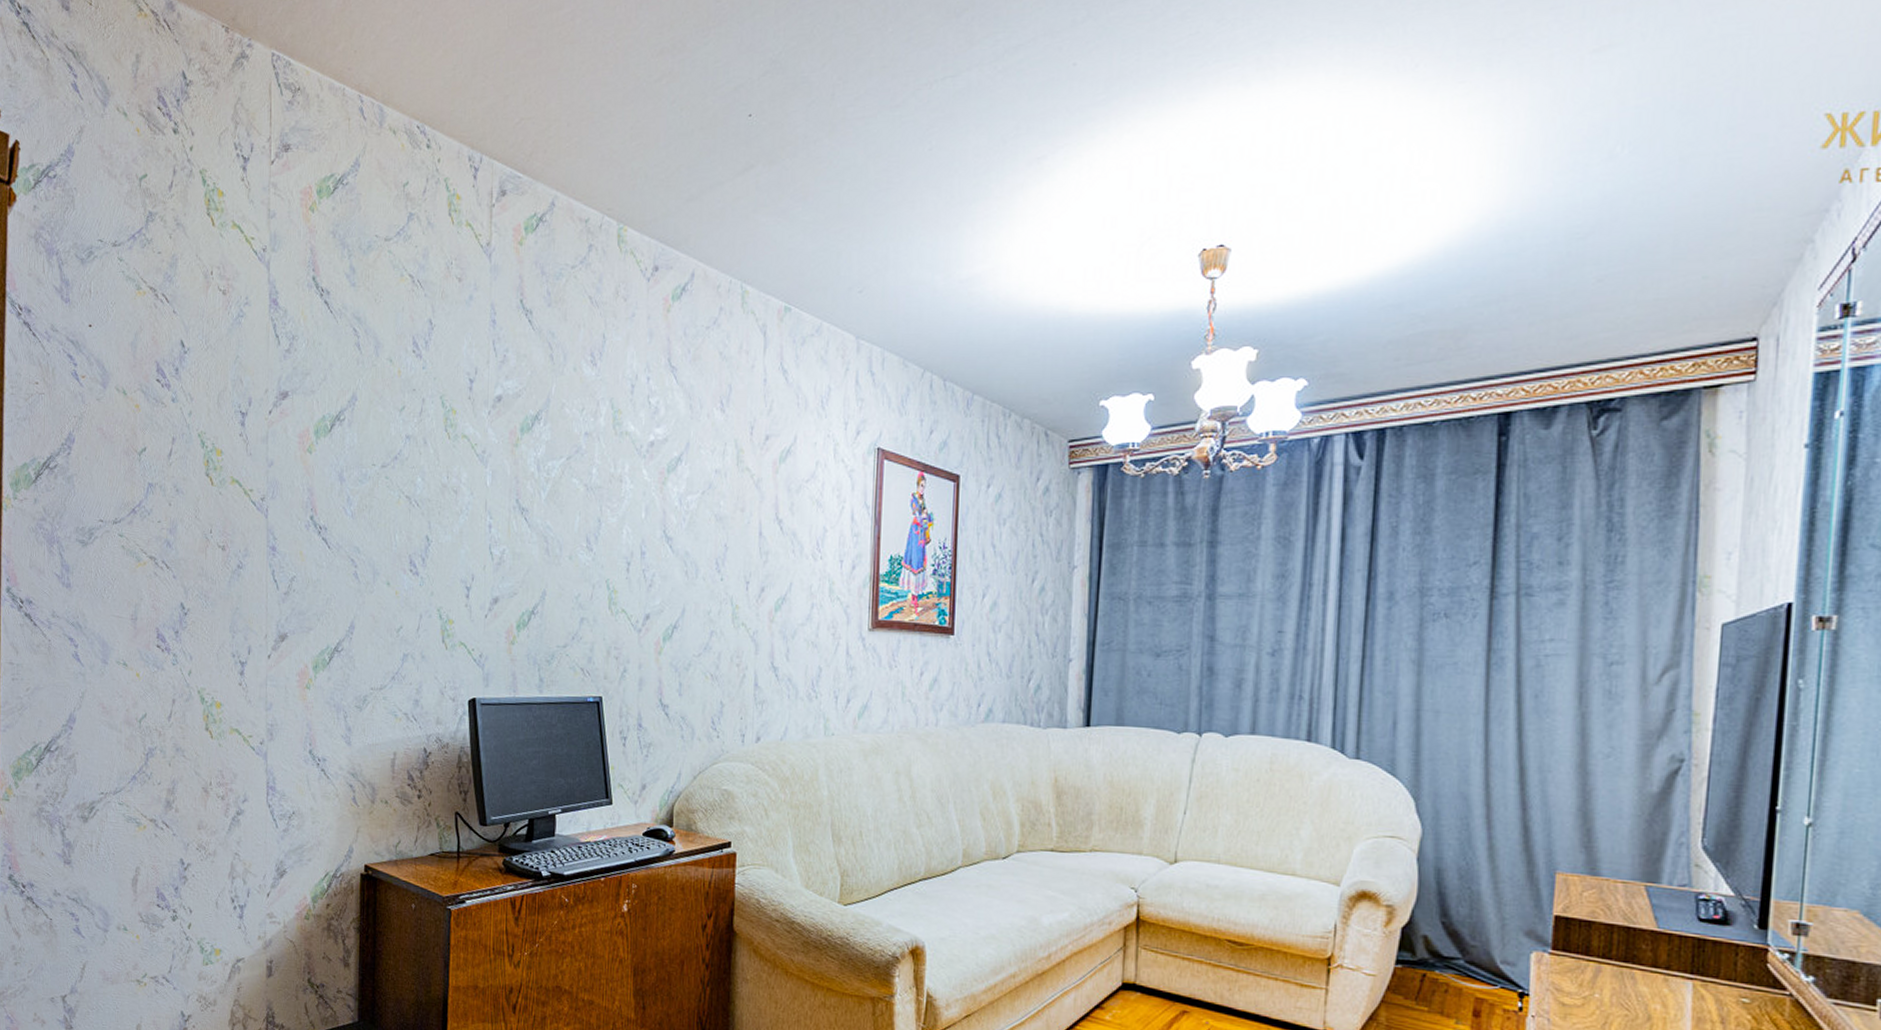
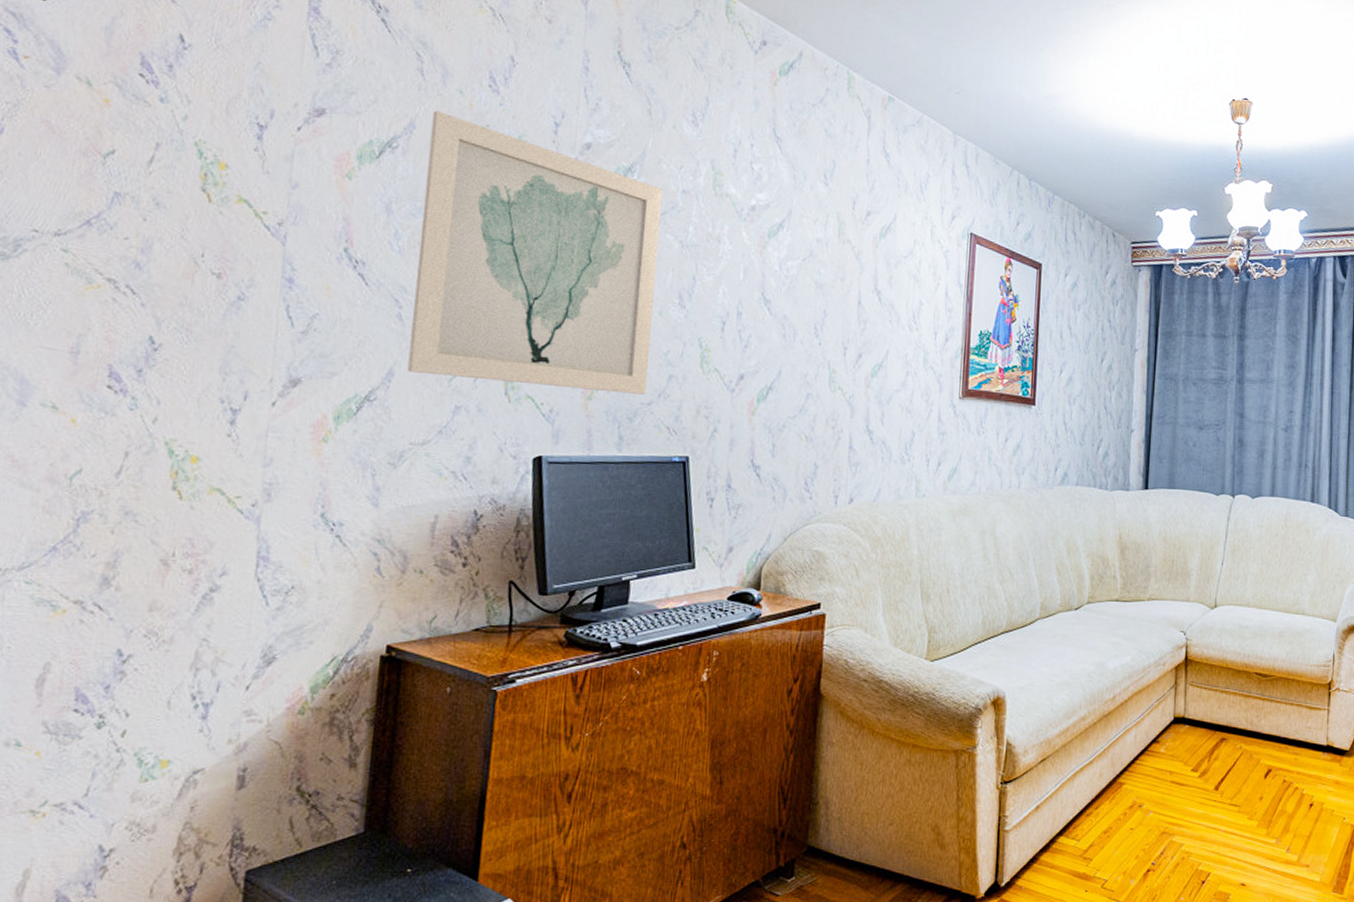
wall art: none [365,381,567,638] -> present [407,111,663,395]

